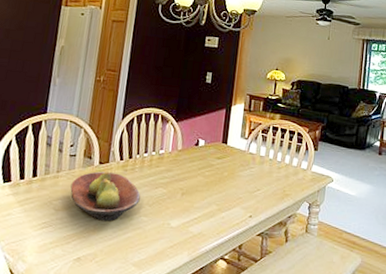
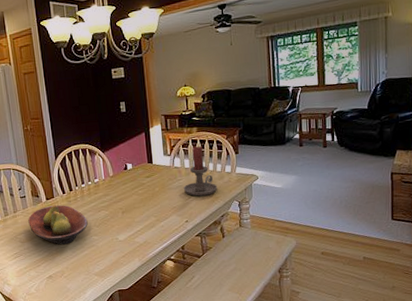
candle holder: none [253,135,290,191] -> present [183,146,218,196]

